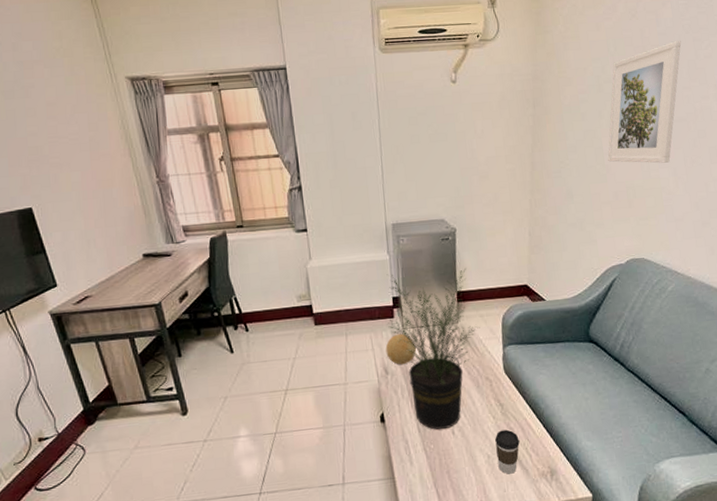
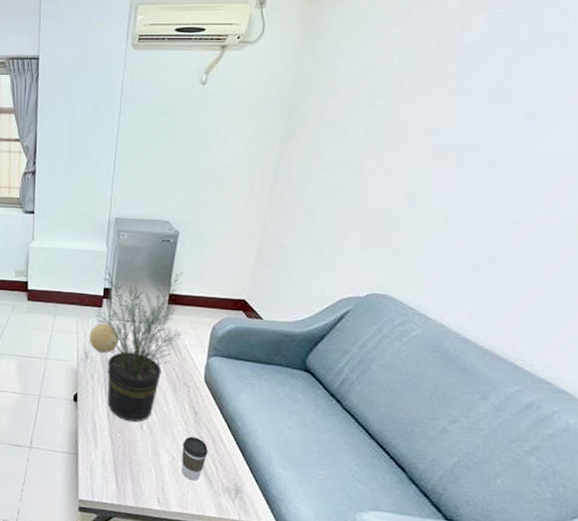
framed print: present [608,41,681,163] -> none [366,56,490,194]

